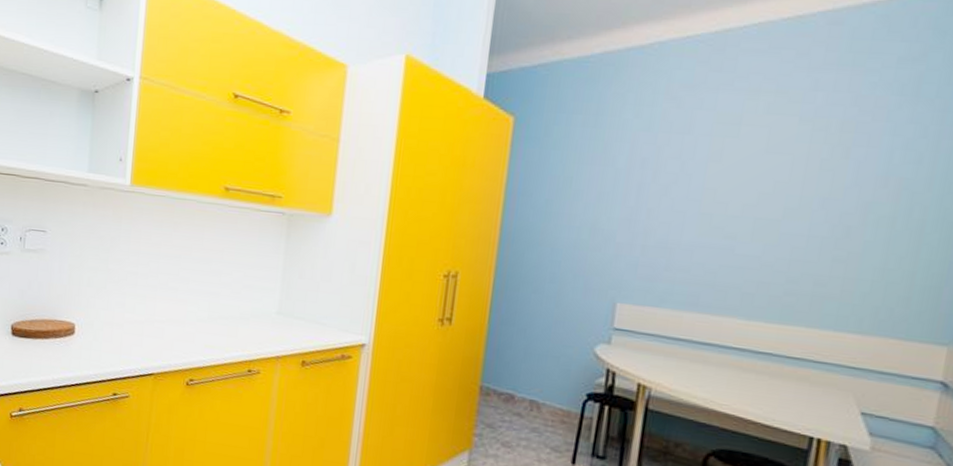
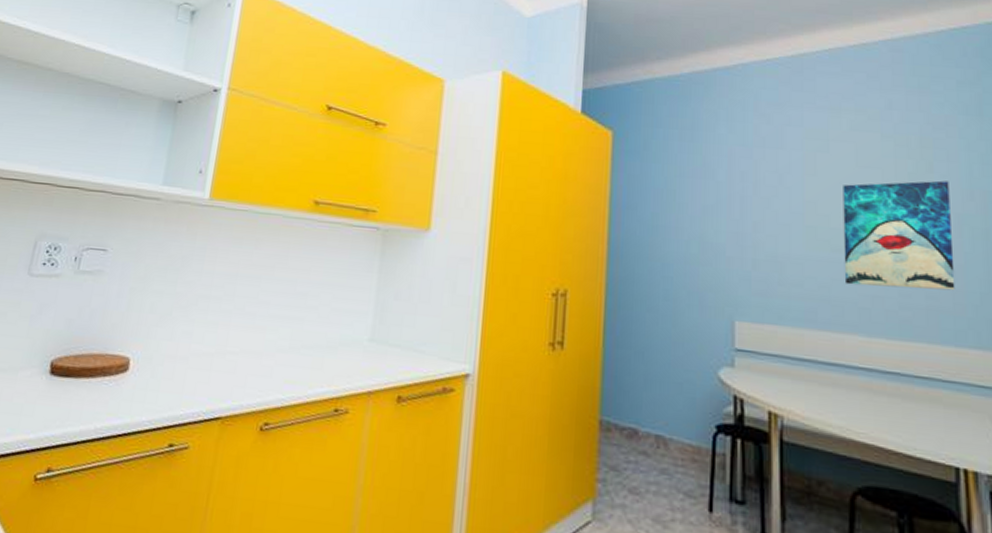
wall art: none [732,167,864,278] -> present [843,180,955,291]

